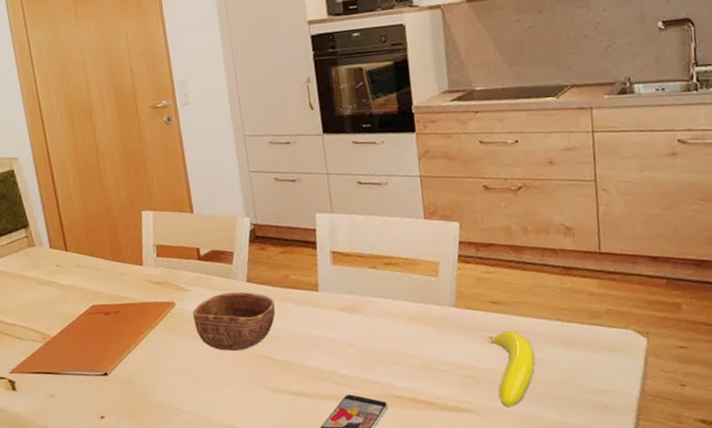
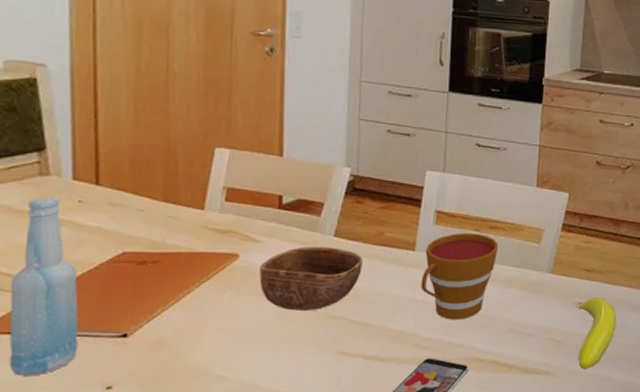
bottle: none [26,263,77,408] -> present [9,196,78,377]
cup: none [328,271,397,357] -> present [420,233,499,320]

